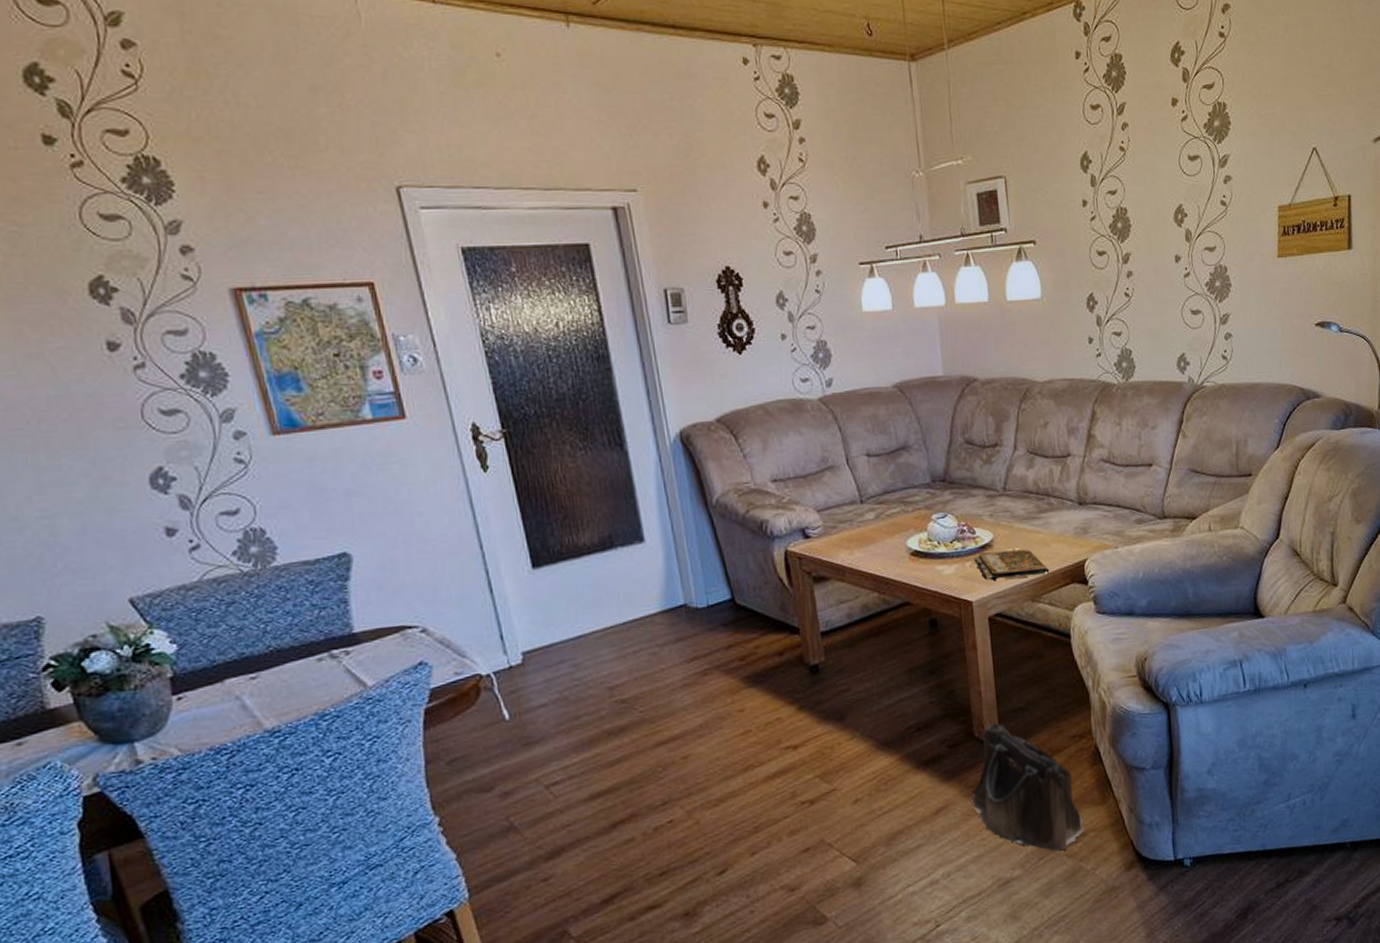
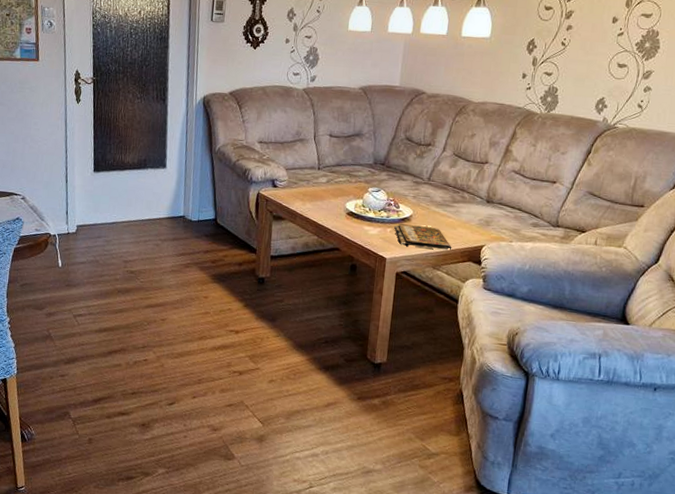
saddlebag: present [971,723,1084,852] -> none [355,352,439,462]

